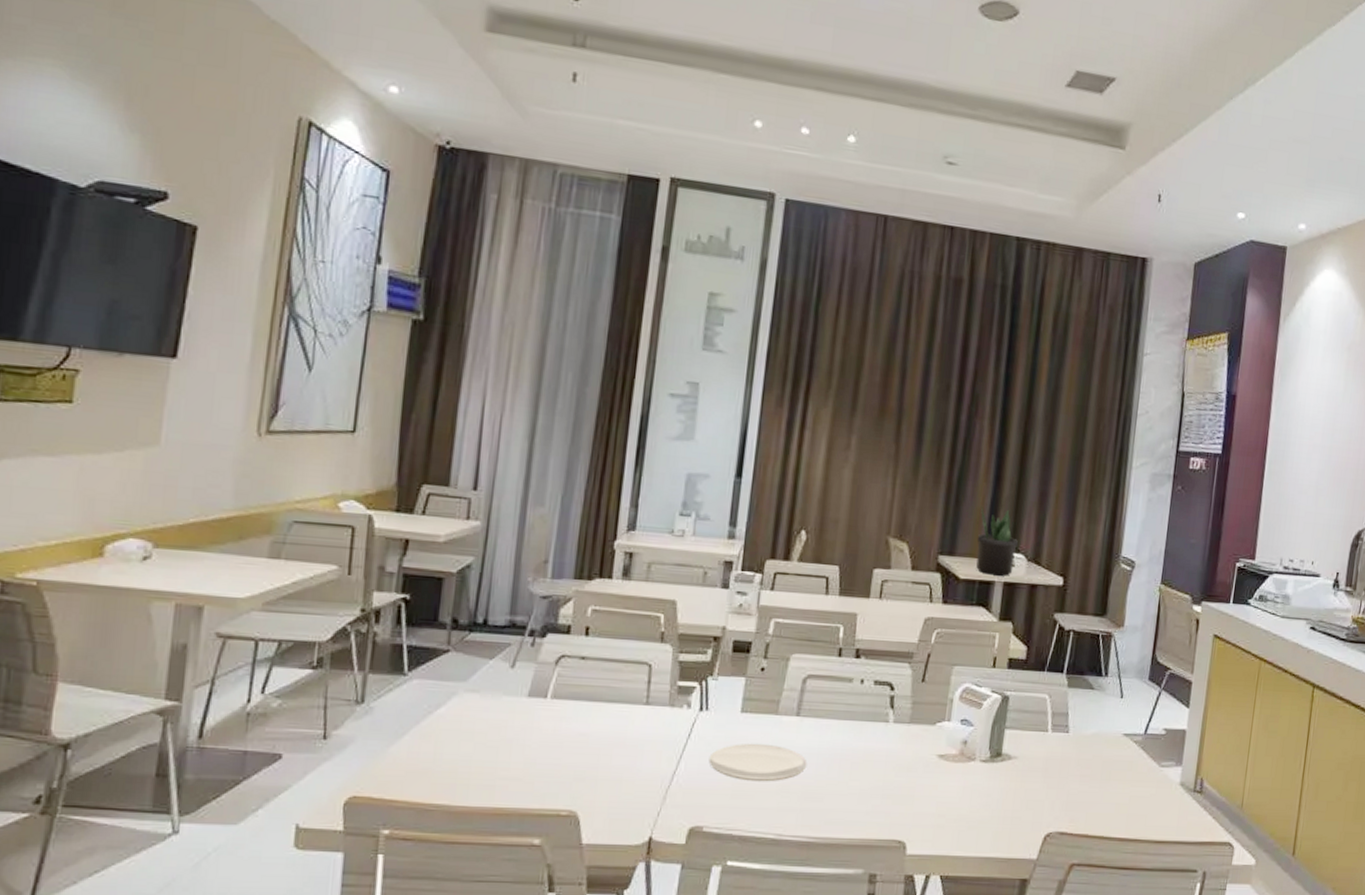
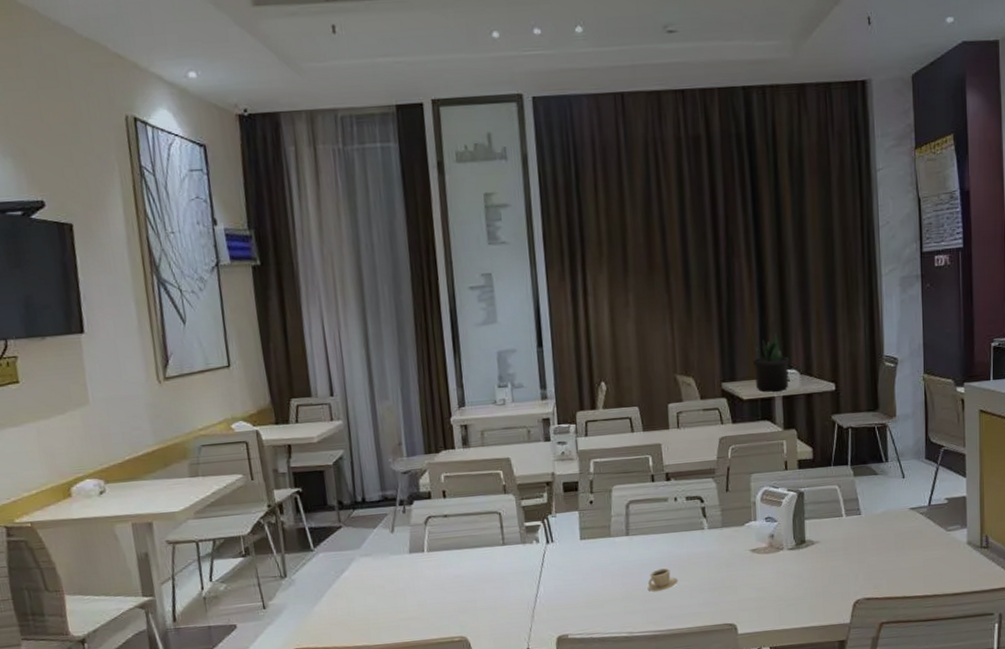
plate: present [708,743,808,782] -> none [561,561,643,594]
cup: none [809,762,848,789] -> present [647,568,678,592]

